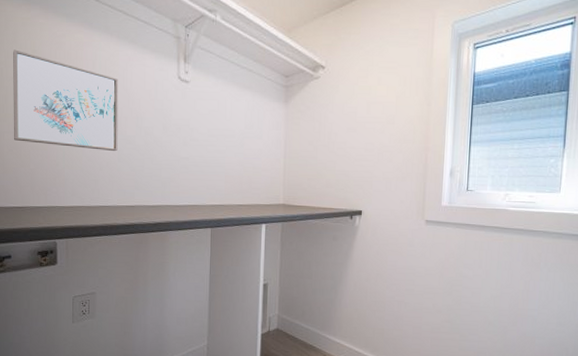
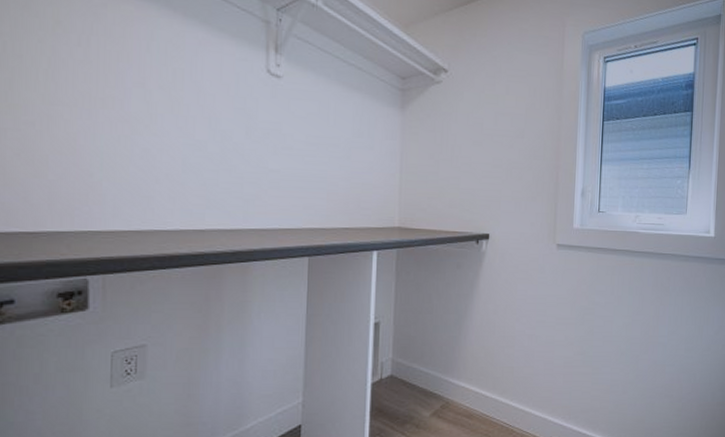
wall art: present [13,49,119,152] -> none [21,17,185,160]

